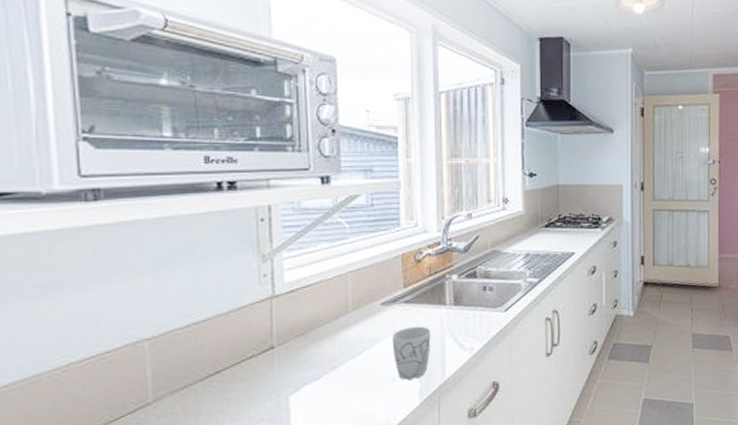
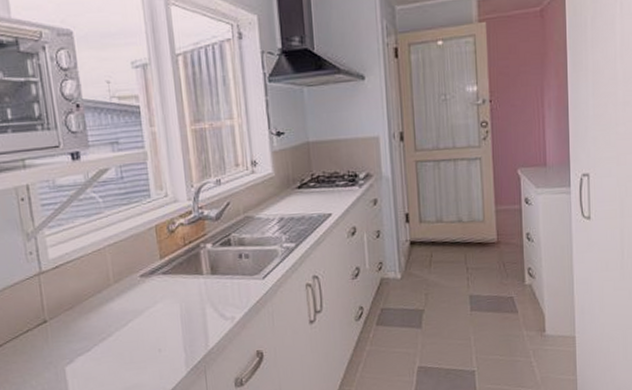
mug: present [392,326,431,380] -> none [153,296,192,350]

